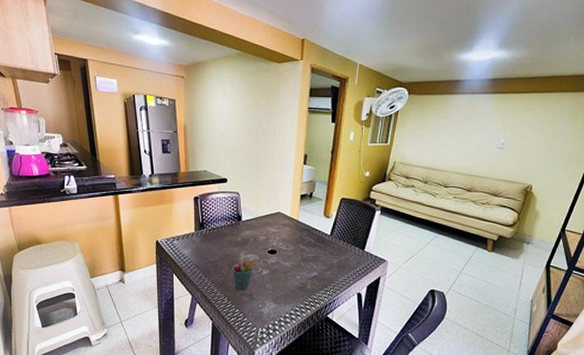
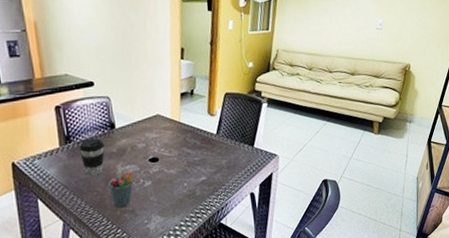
coffee cup: none [211,227,231,260] -> present [79,138,105,176]

